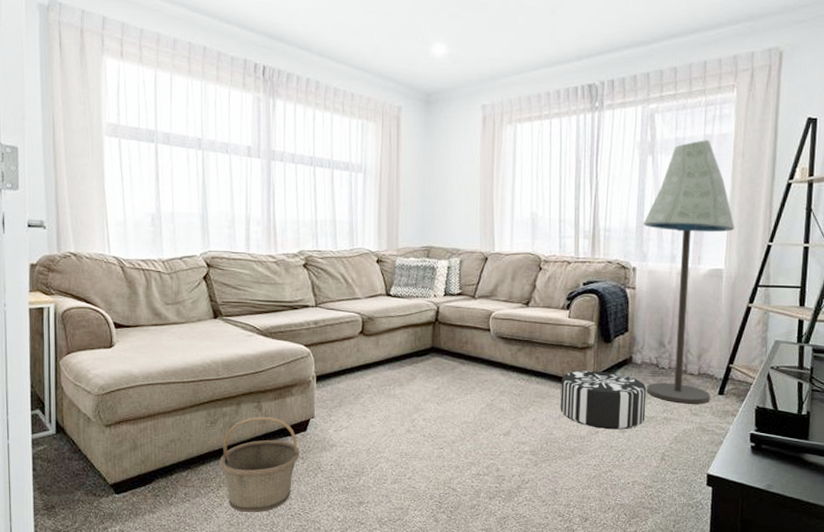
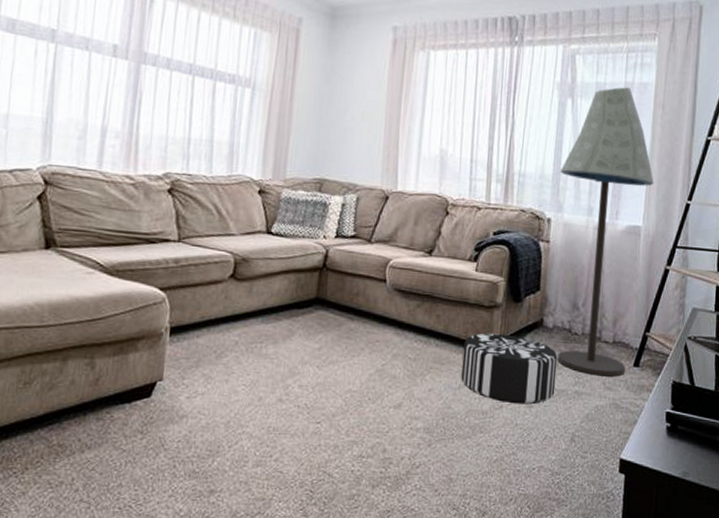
basket: present [219,416,299,512] -> none [29,376,139,504]

